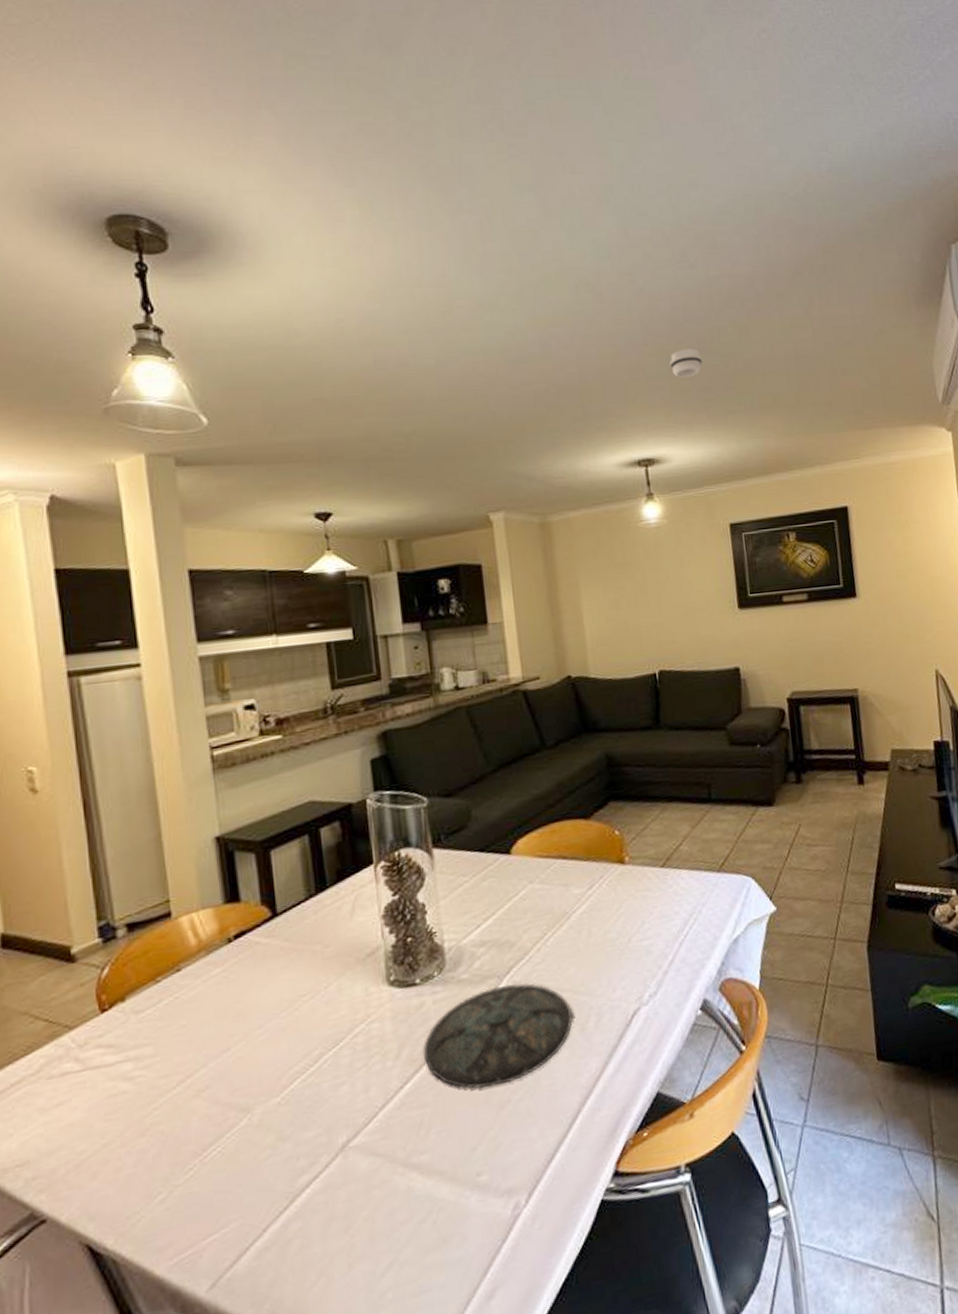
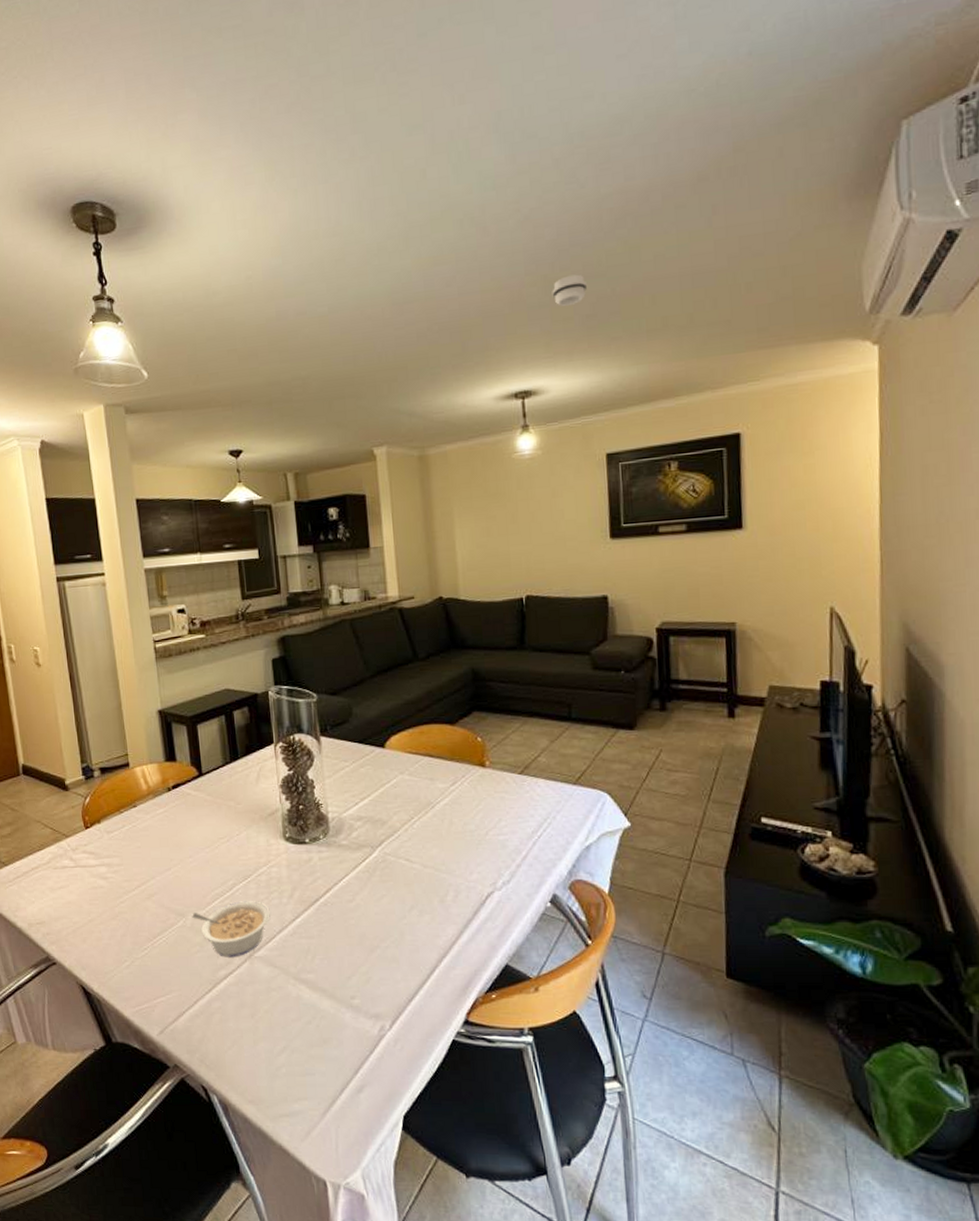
legume: none [260,1071,370,1157] -> present [192,901,270,957]
plate: present [424,983,574,1089] -> none [311,854,435,933]

